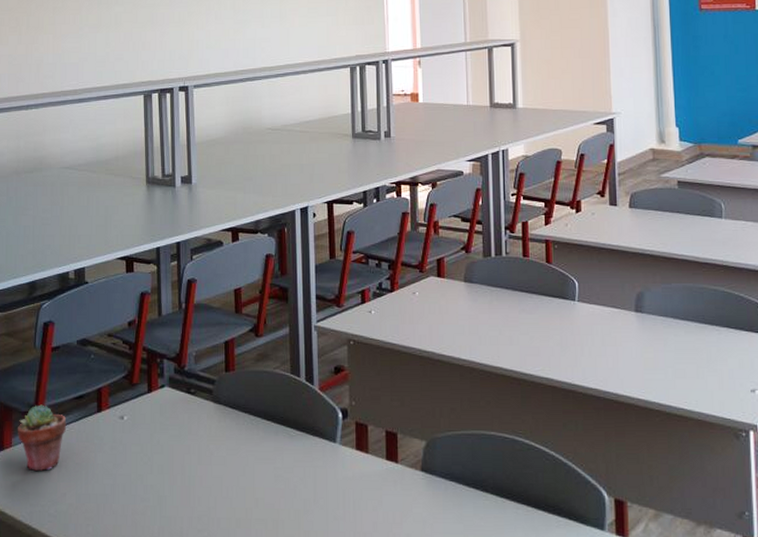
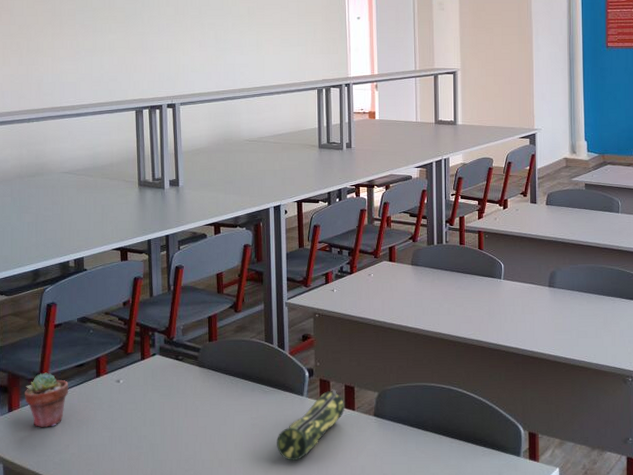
pencil case: none [305,435,385,524] -> present [277,389,344,461]

